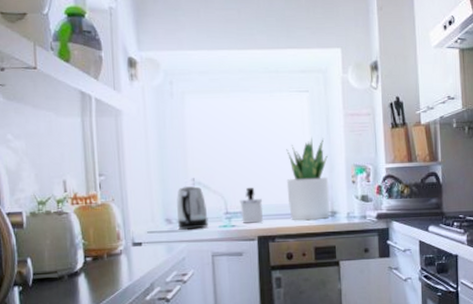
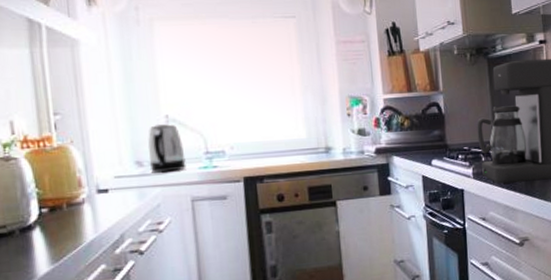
soap dispenser: present [239,188,263,223] -> none [221,124,249,164]
planter: present [286,137,330,221] -> none [272,67,324,159]

